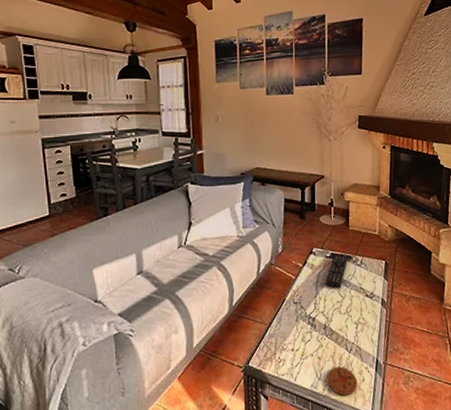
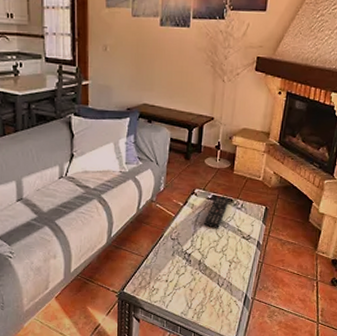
coaster: present [327,366,358,396] -> none [197,298,225,323]

